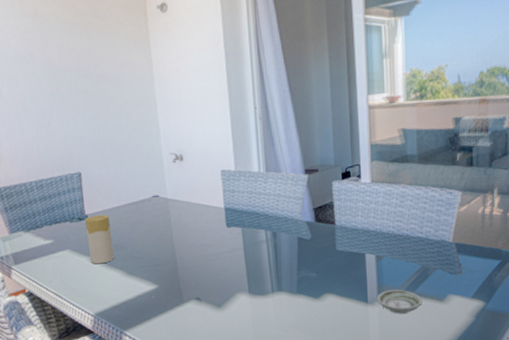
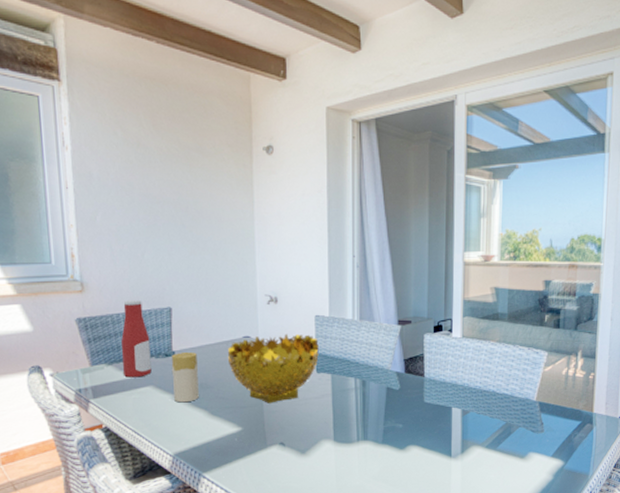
bottle: none [35,166,67,243] -> present [121,299,152,378]
decorative bowl: none [138,190,228,260] -> present [227,333,319,403]
saucer: present [376,289,422,314] -> none [460,445,504,469]

